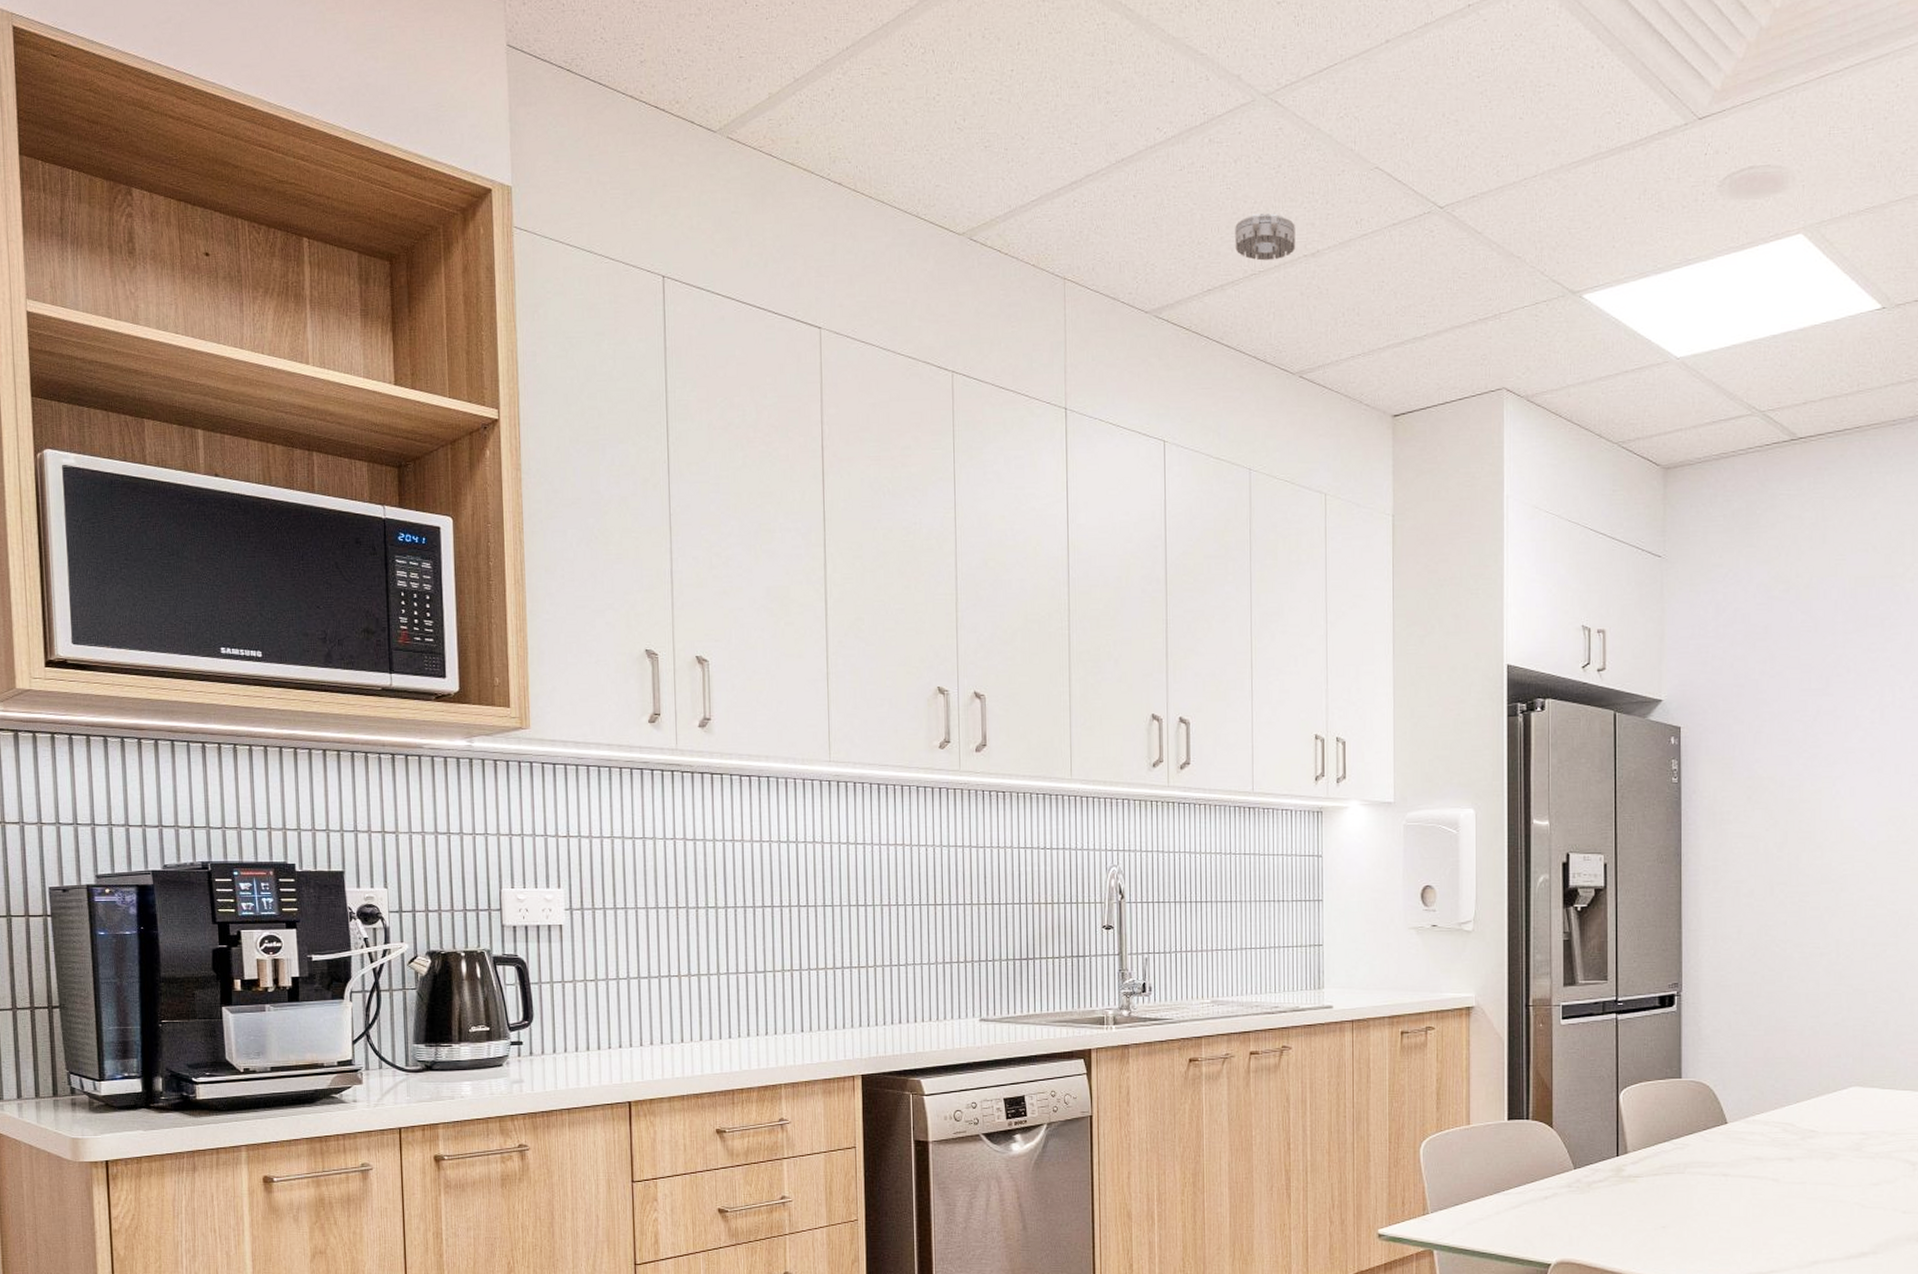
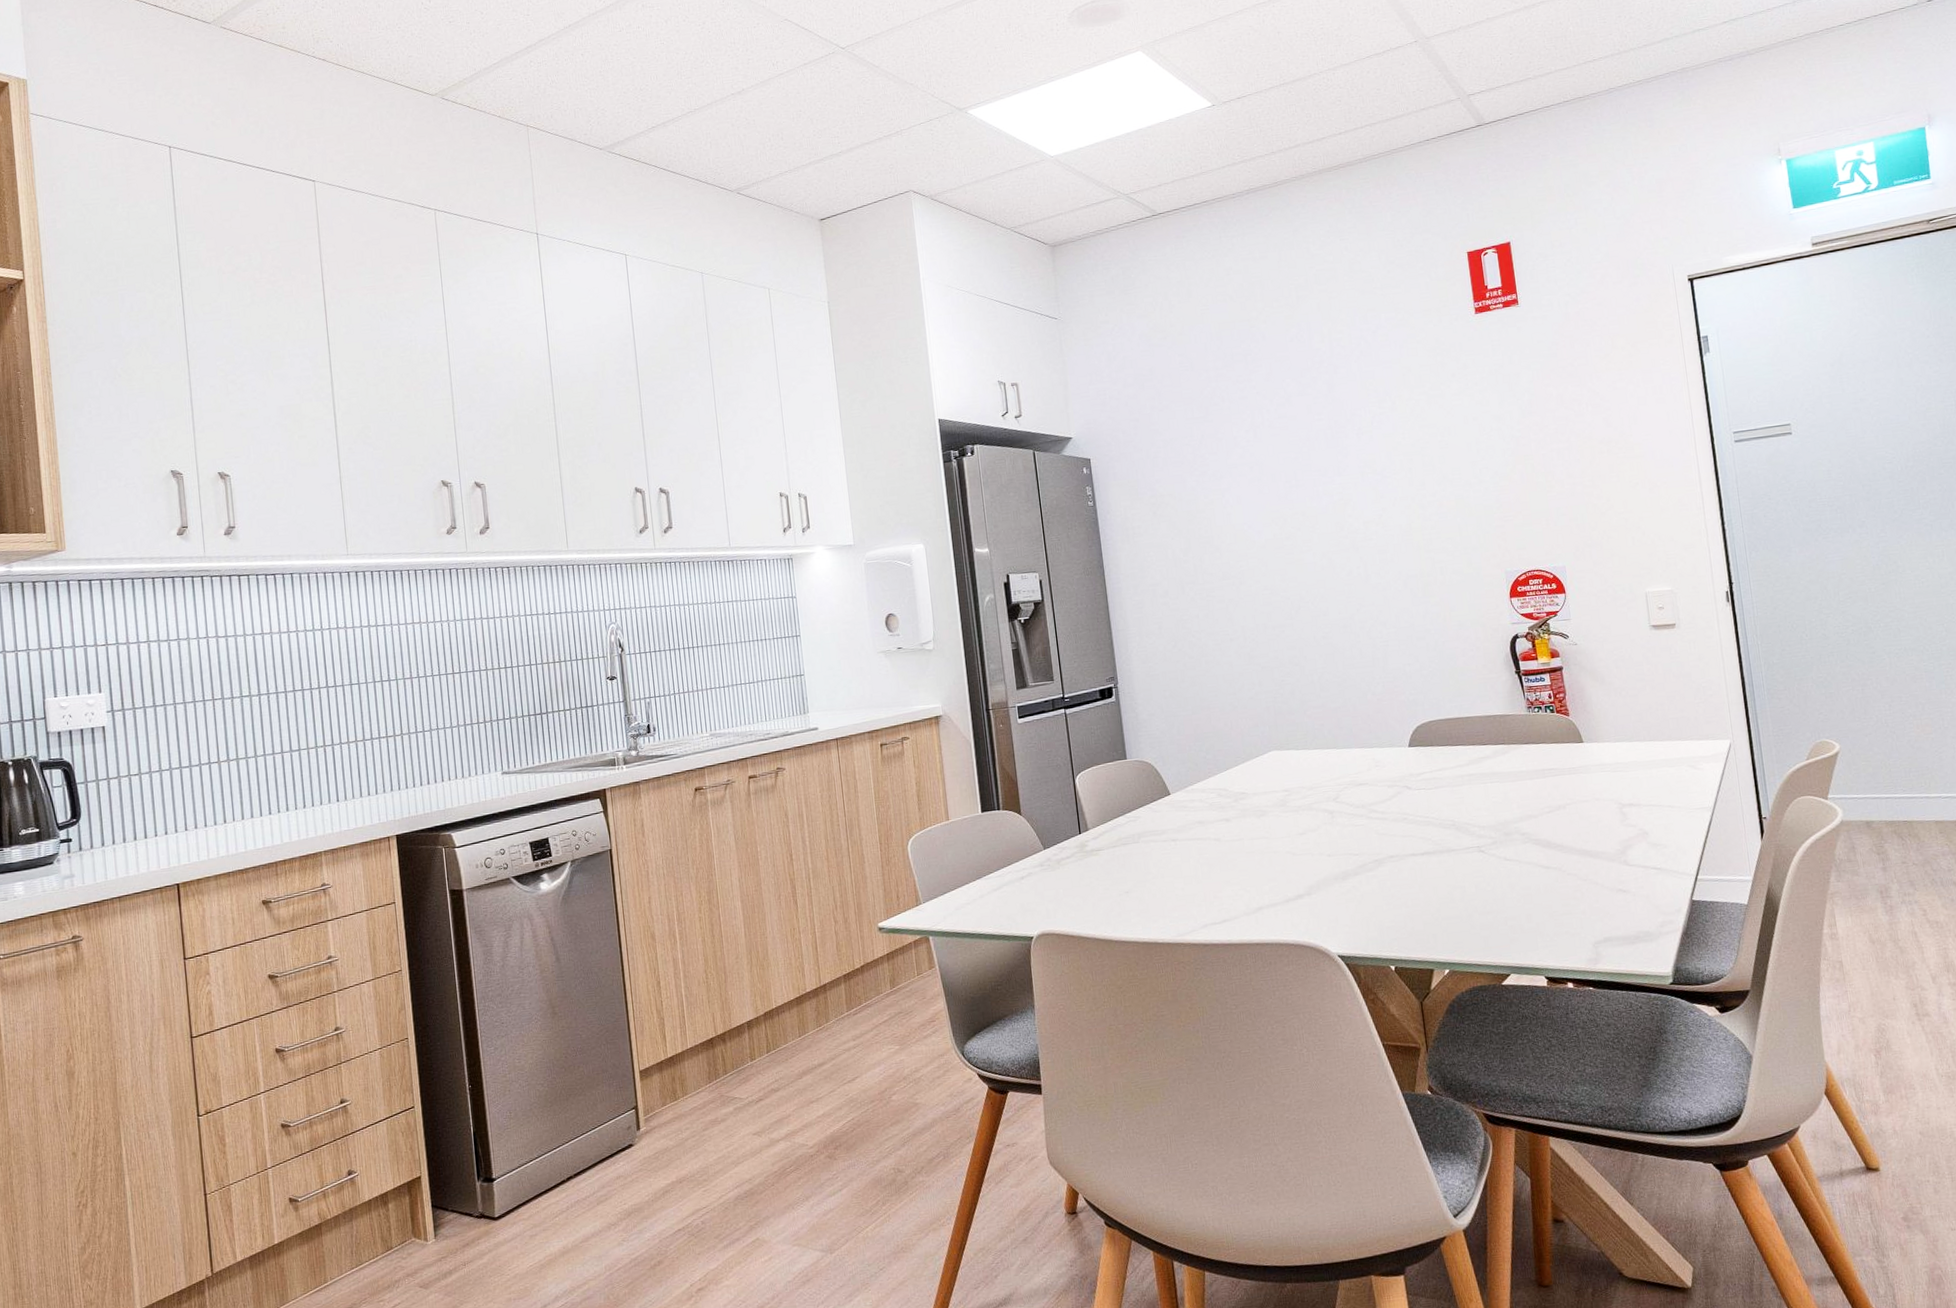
smoke detector: present [1235,213,1296,261] -> none [671,61,724,101]

